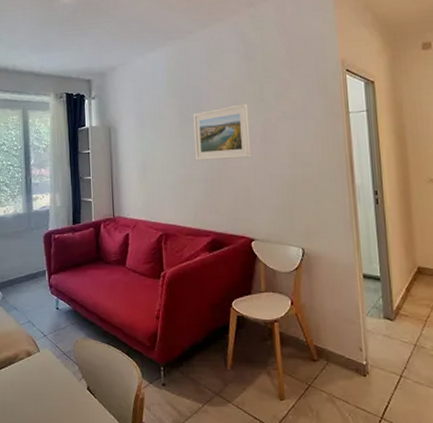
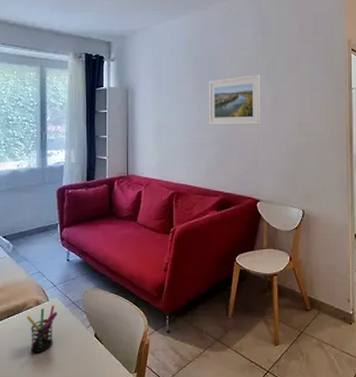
pen holder: none [18,356,49,408] -> present [26,305,58,354]

